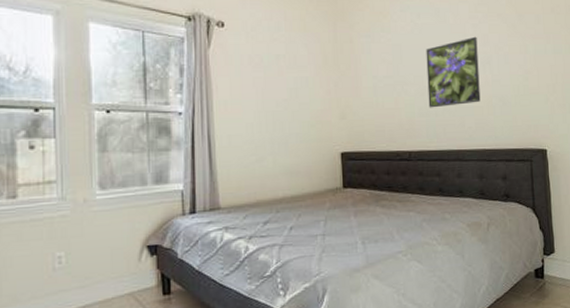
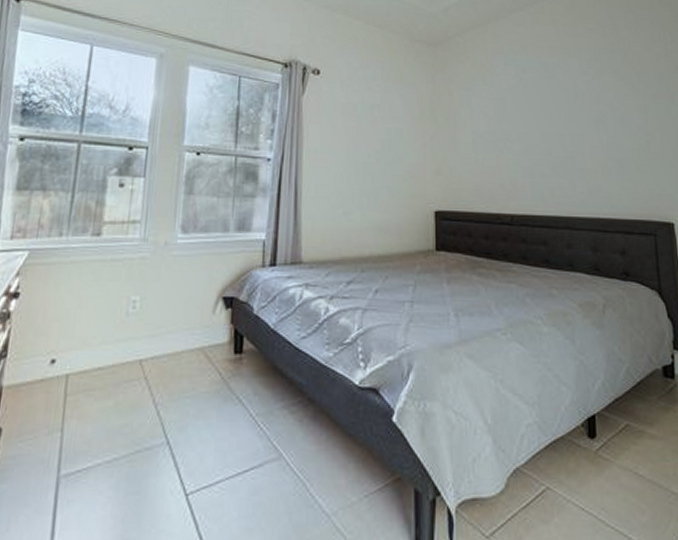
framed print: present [426,36,481,108] -> none [531,93,594,169]

